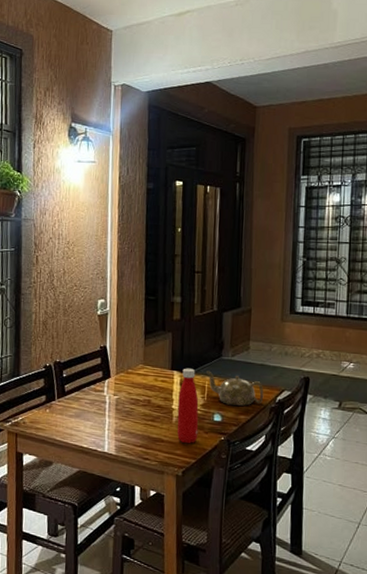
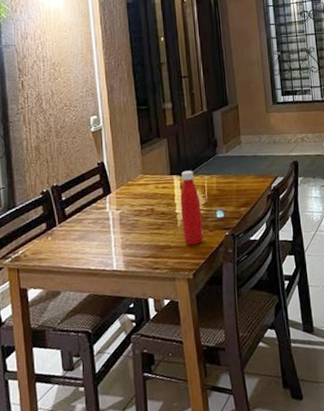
teapot: present [205,370,264,407] -> none [203,169,260,200]

